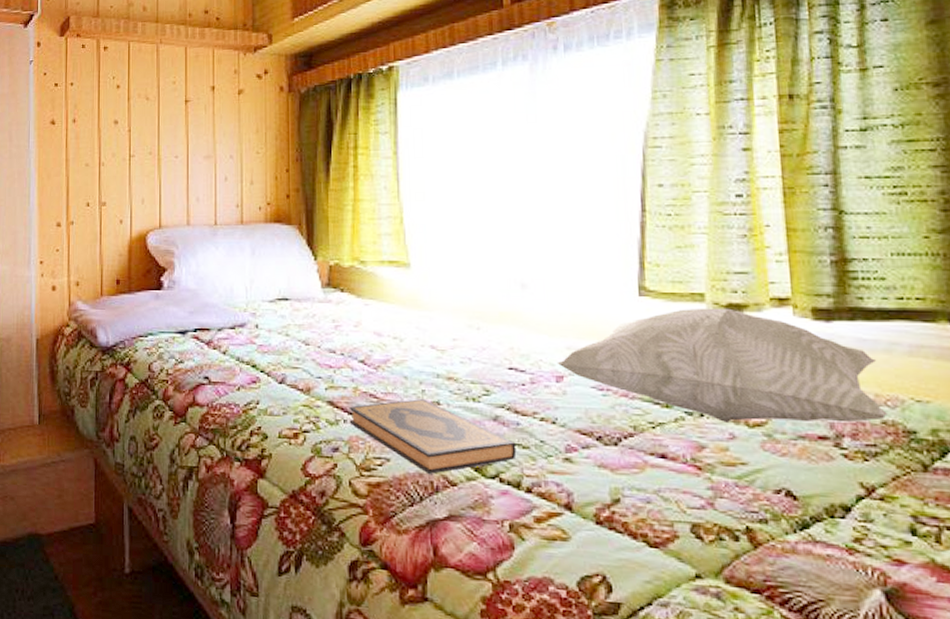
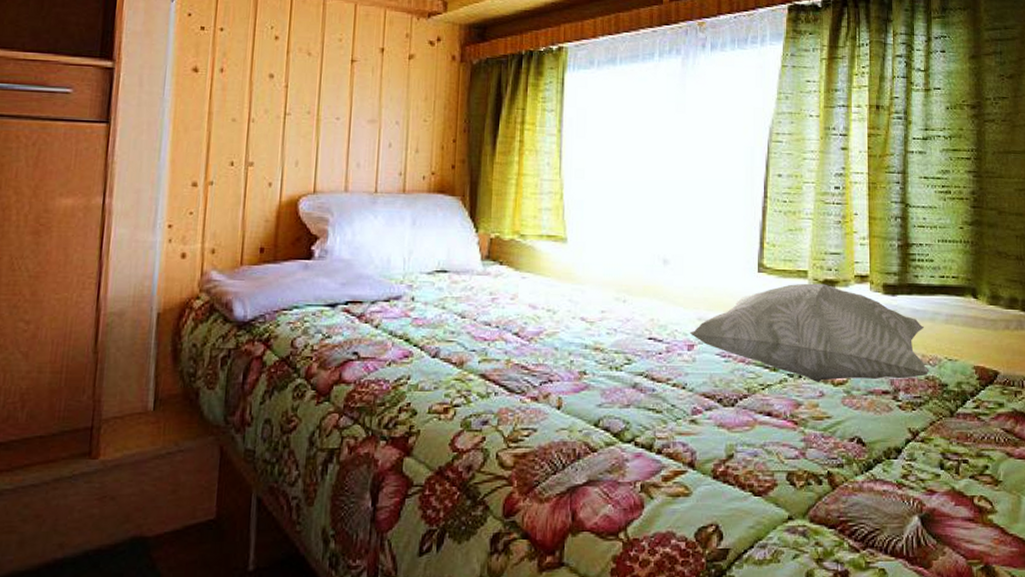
hardback book: present [349,399,517,474] -> none [500,370,651,441]

